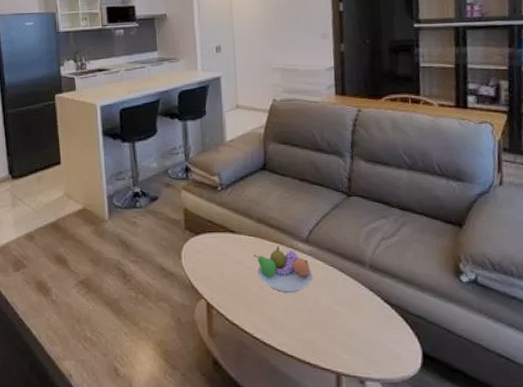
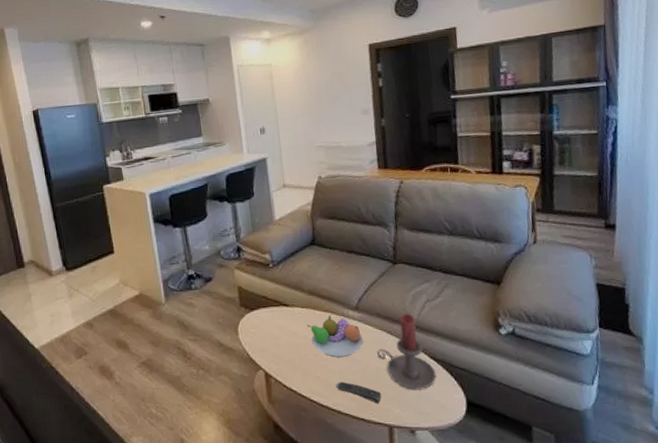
remote control: none [280,319,330,348] -> present [335,381,382,404]
candle holder: none [326,251,390,336] -> present [376,313,437,390]

